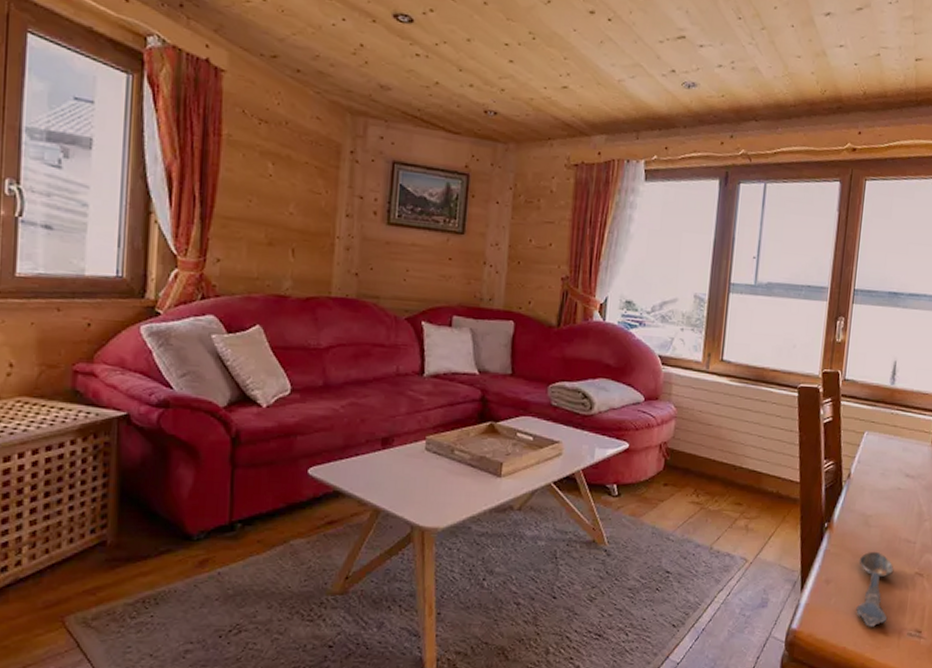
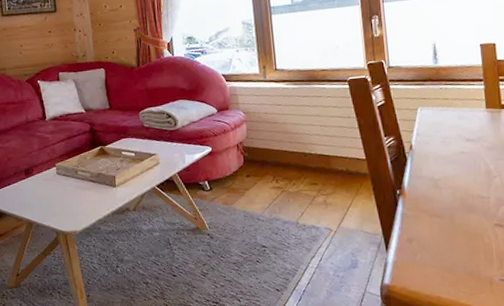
spoon: present [856,551,894,628] -> none [436,209,476,277]

